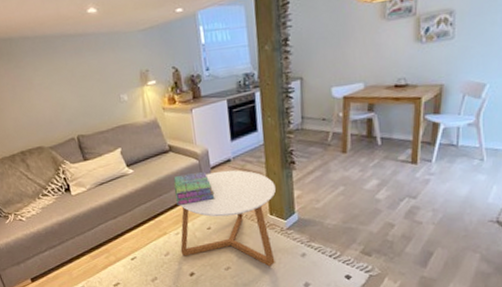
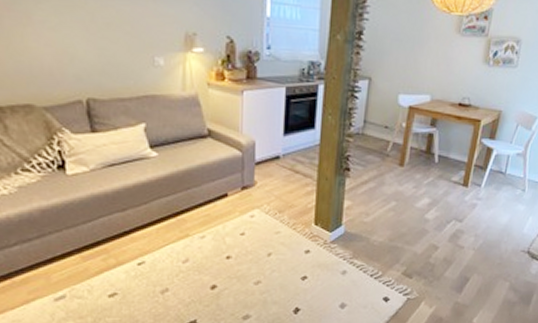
stack of books: present [173,171,215,206] -> none [206,166,255,204]
coffee table: present [180,170,276,267] -> none [204,168,325,283]

